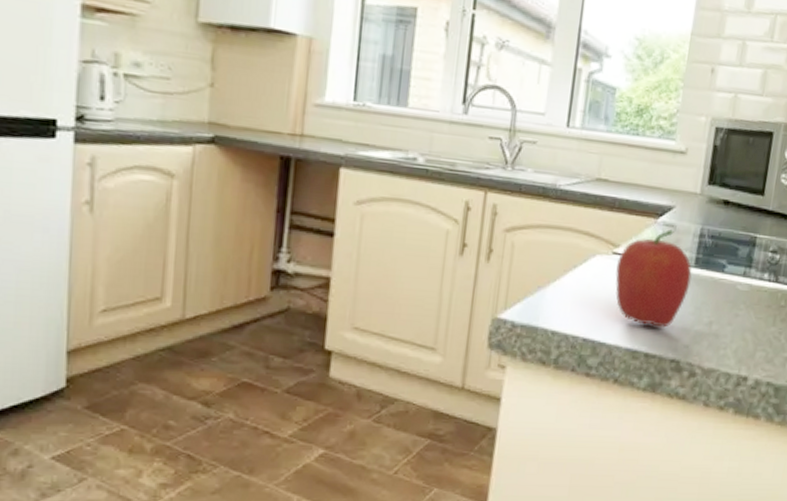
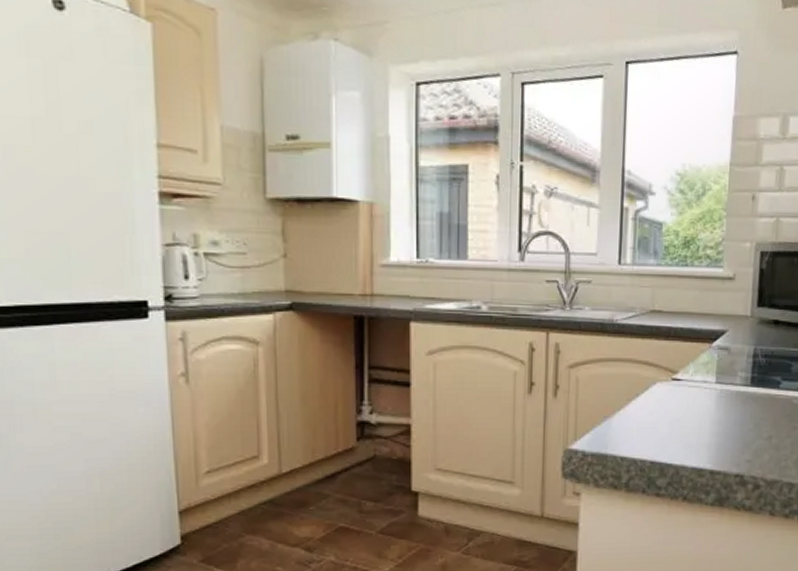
fruit: present [615,229,692,328] -> none [676,353,749,445]

